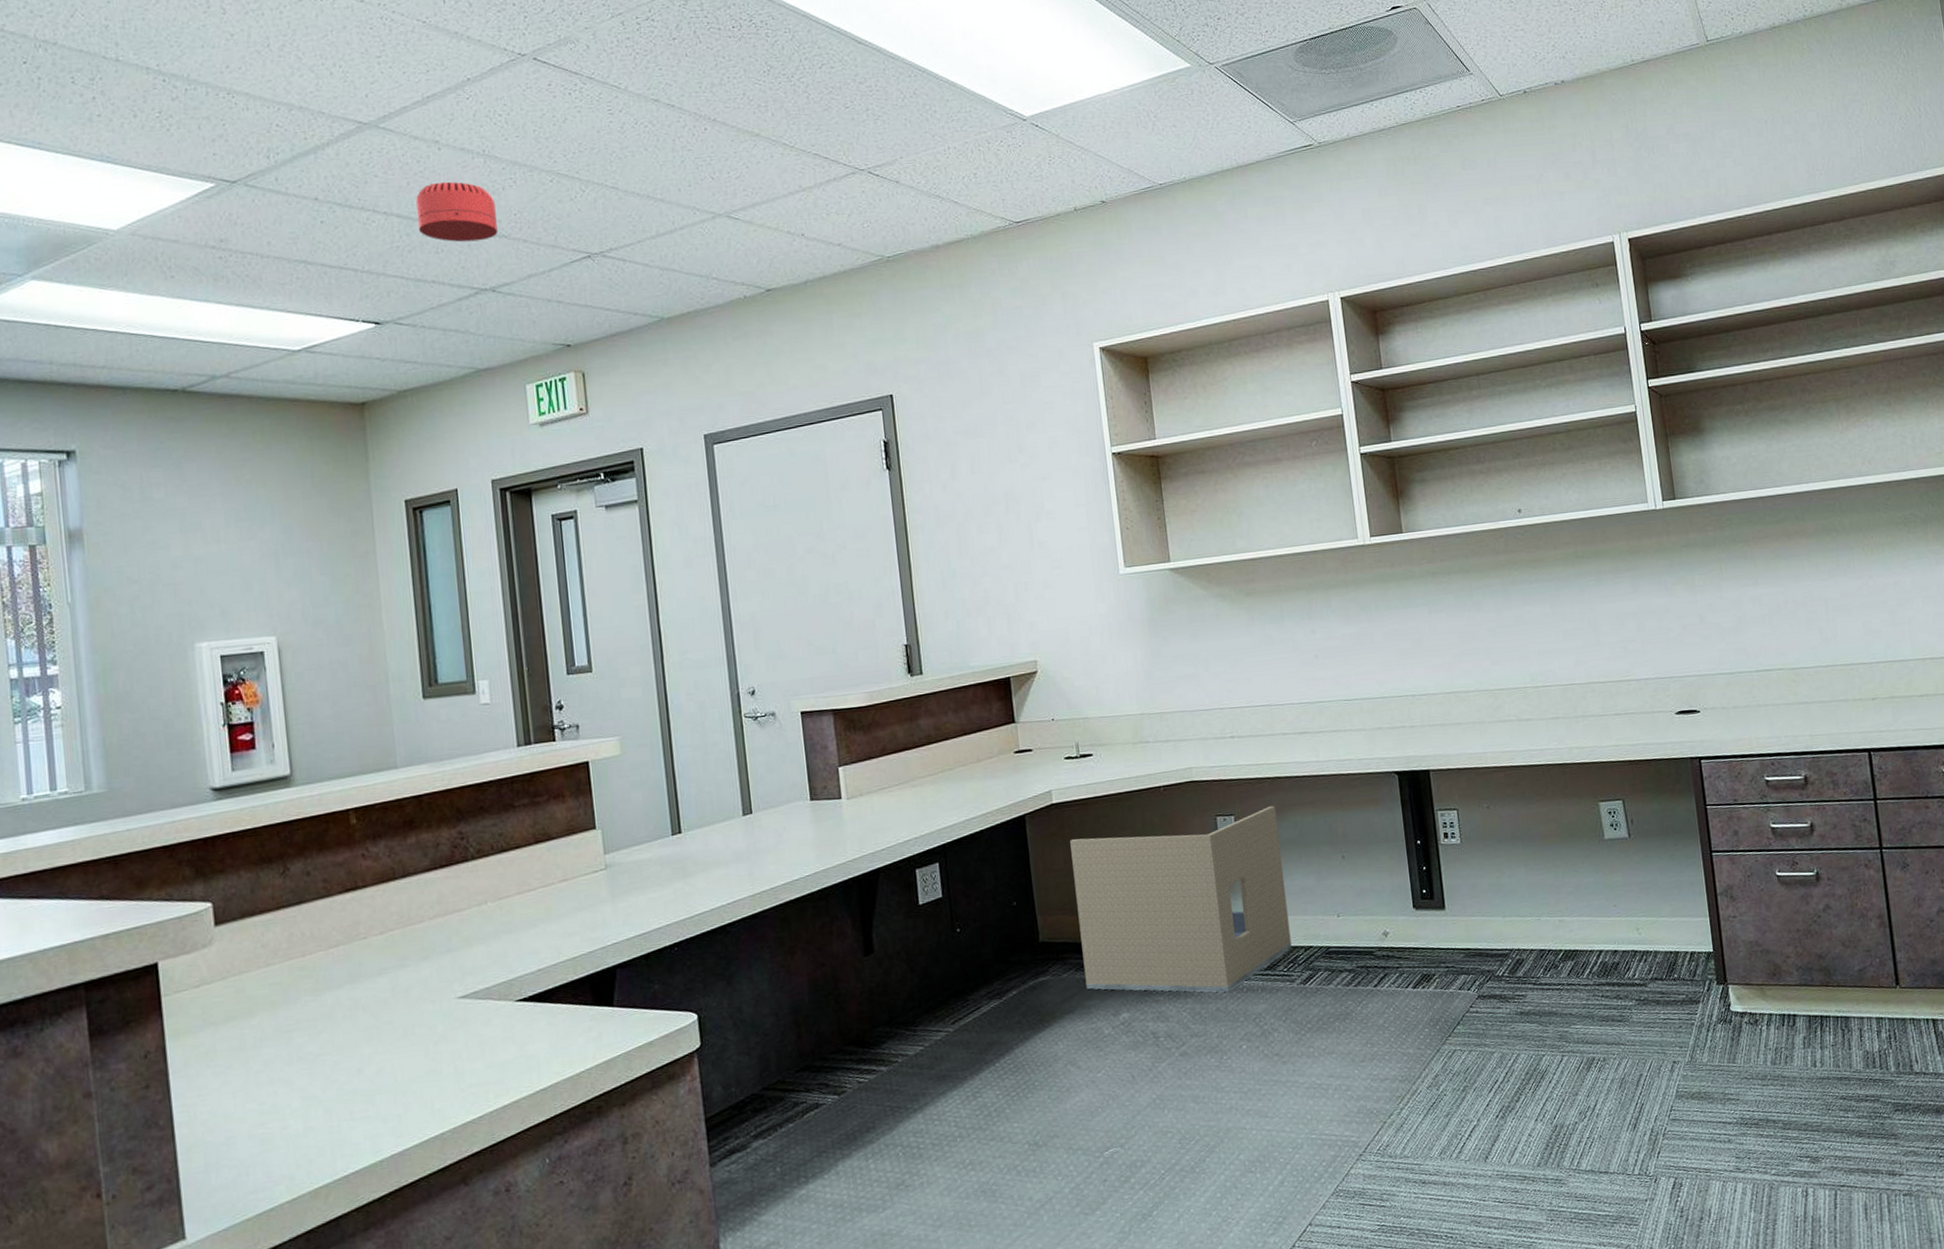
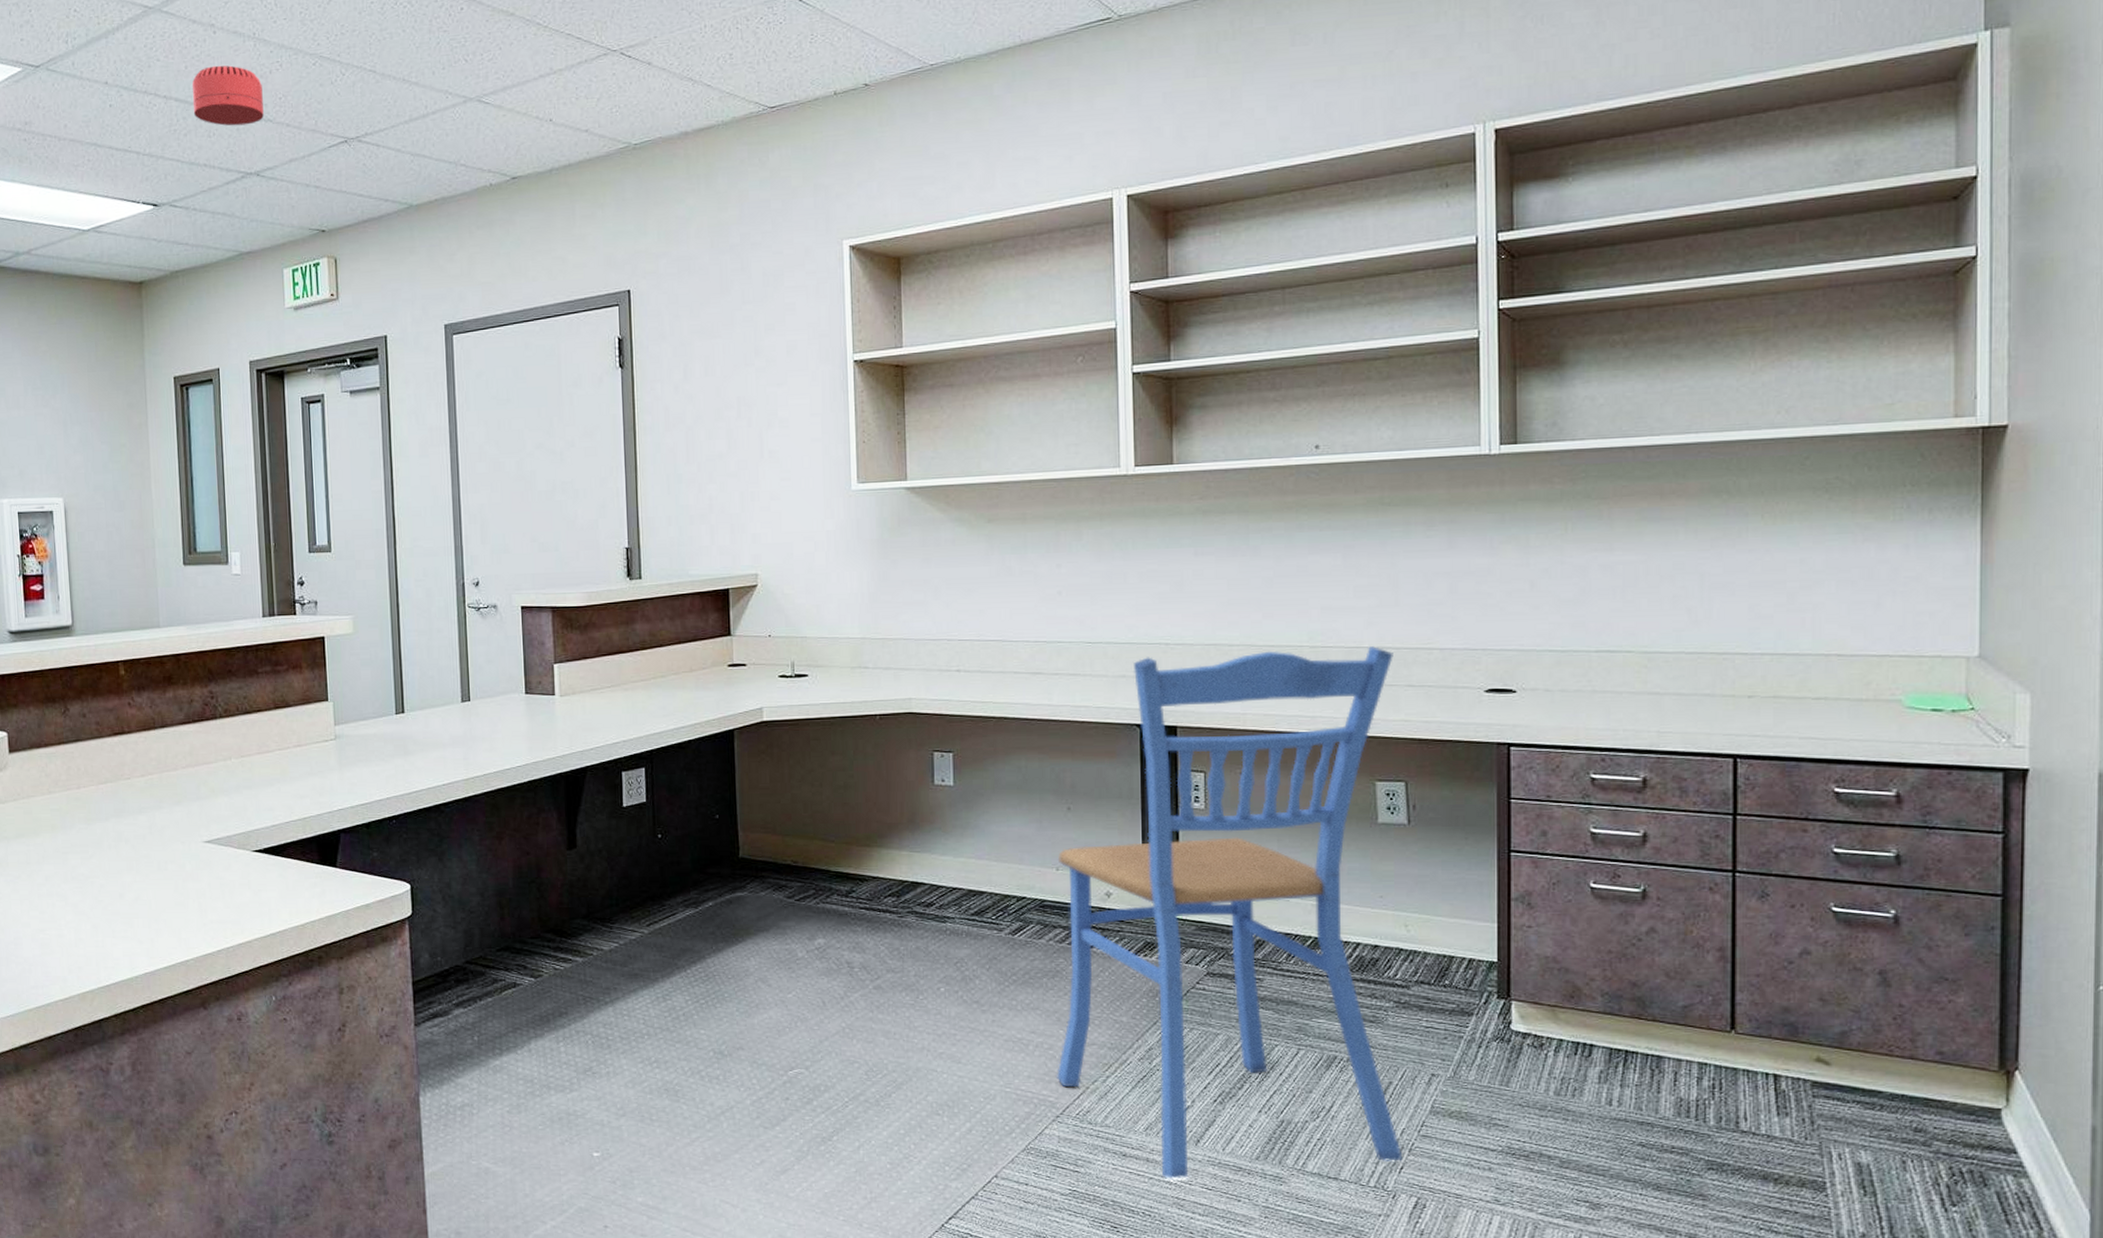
cardboard box: present [1070,805,1292,993] -> none [778,746,1003,932]
chair: none [1337,682,1659,1198] -> present [1057,646,1403,1179]

